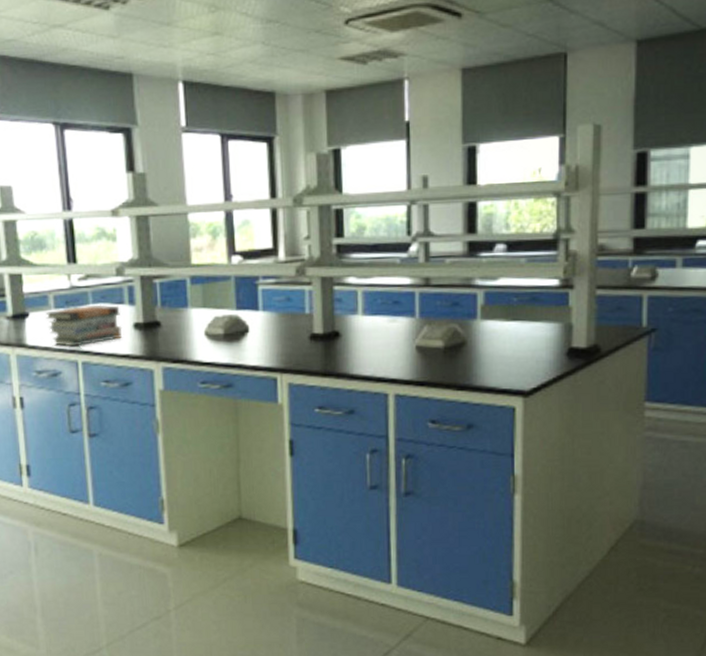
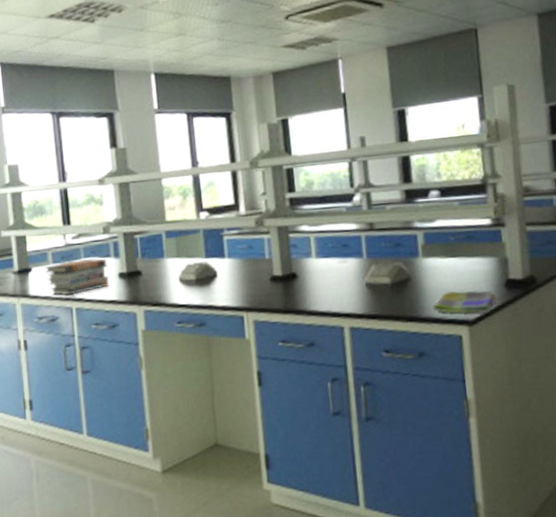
dish towel: none [487,358,557,385] -> present [433,290,497,314]

